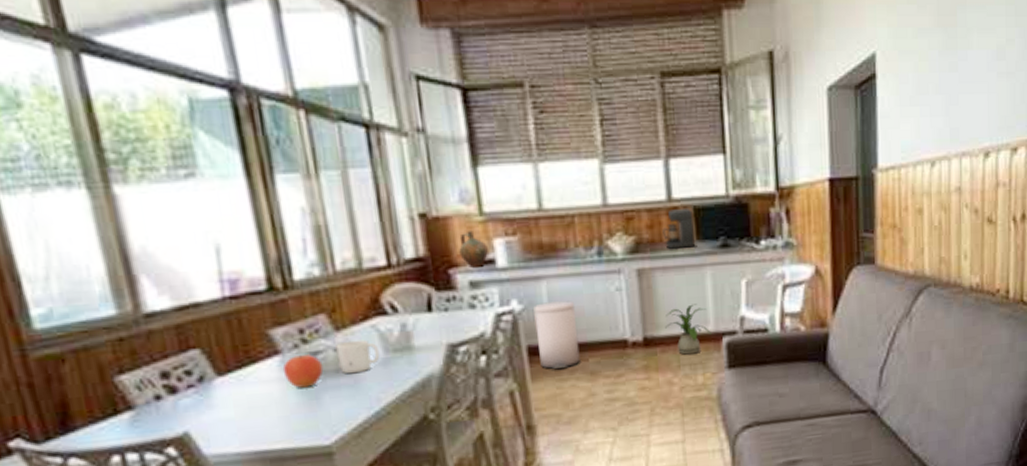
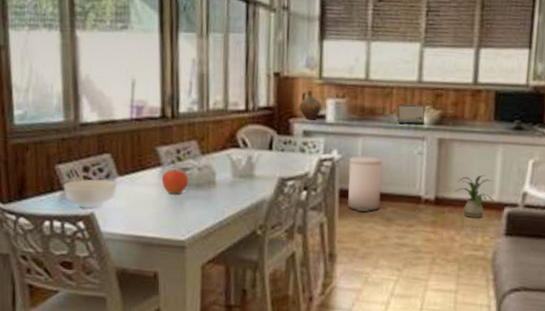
bowl: none [132,384,218,430] -> present [63,179,116,210]
mug: present [336,339,380,374] -> none [200,163,230,190]
toaster: none [584,230,618,258] -> present [398,103,426,125]
coffee maker: present [662,208,696,249] -> none [465,91,494,126]

